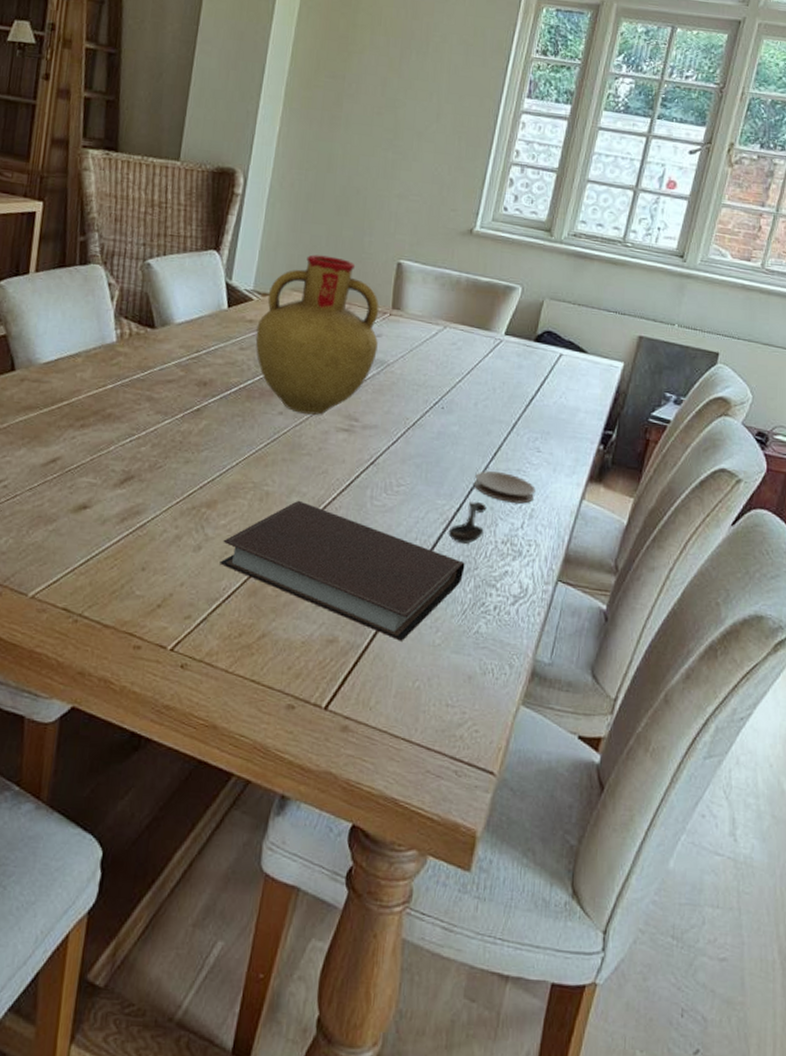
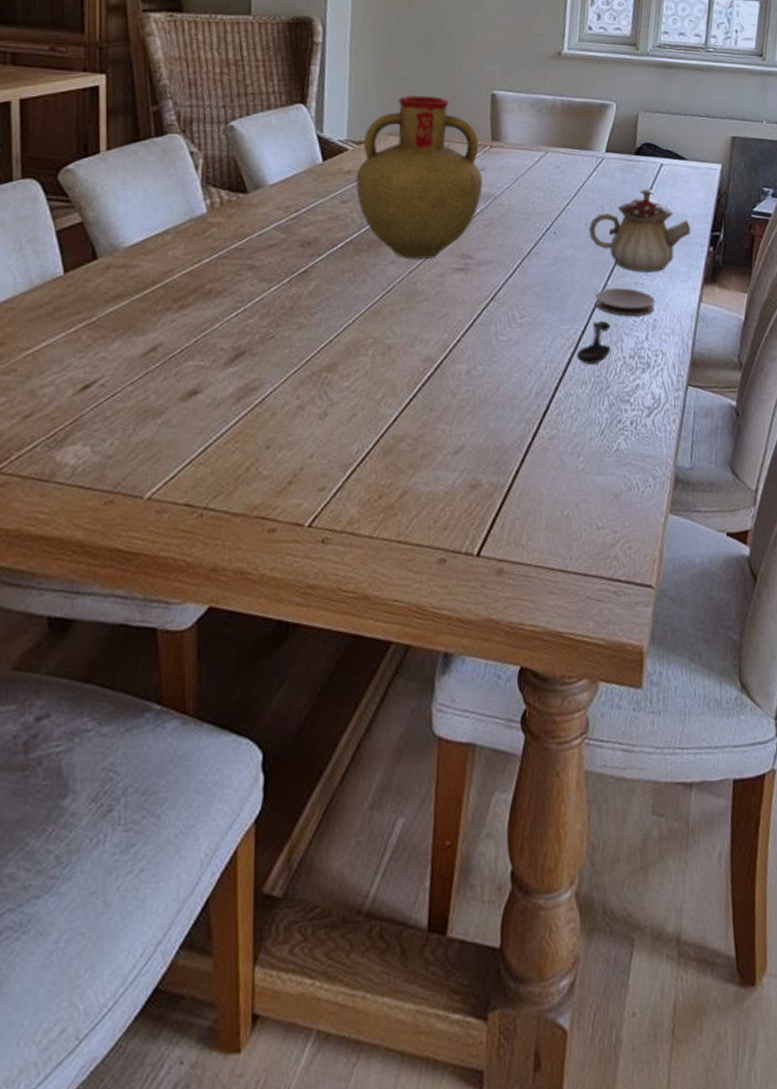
notebook: present [219,500,465,641] -> none [349,348,598,473]
teapot: none [477,376,582,462] -> present [588,188,691,273]

